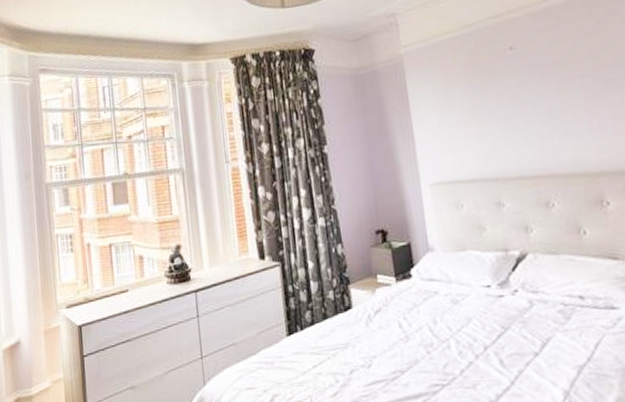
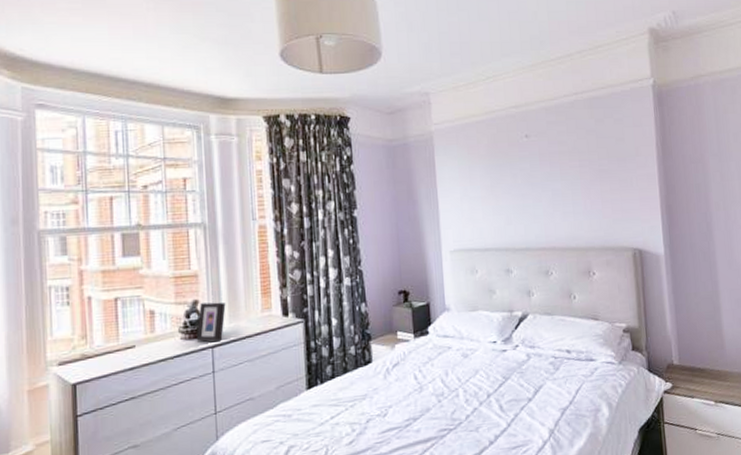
picture frame: none [180,246,206,287] -> present [196,302,226,342]

